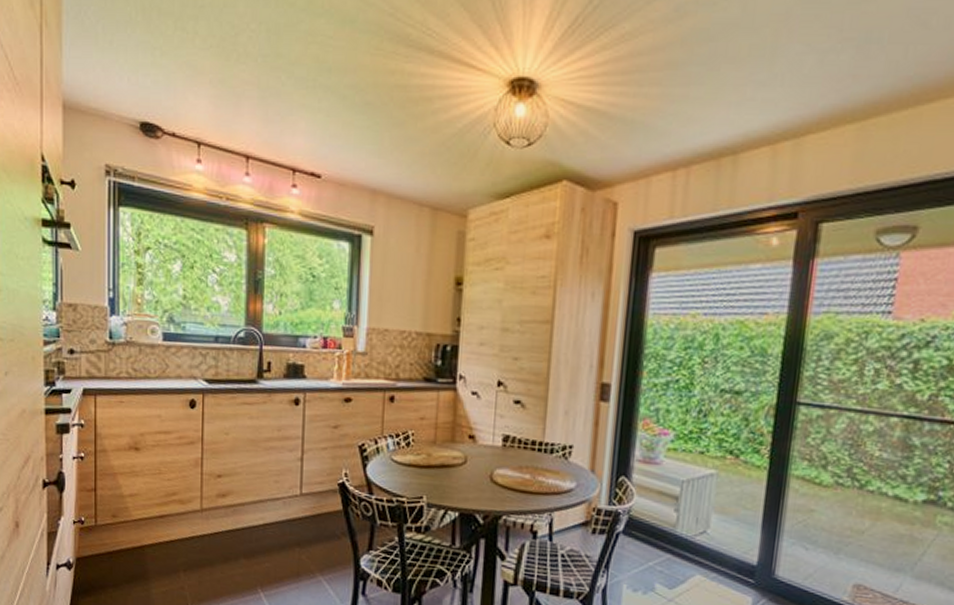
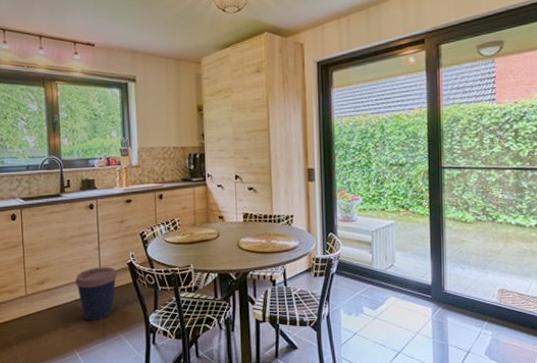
coffee cup: none [266,483,324,555] -> present [75,266,118,321]

